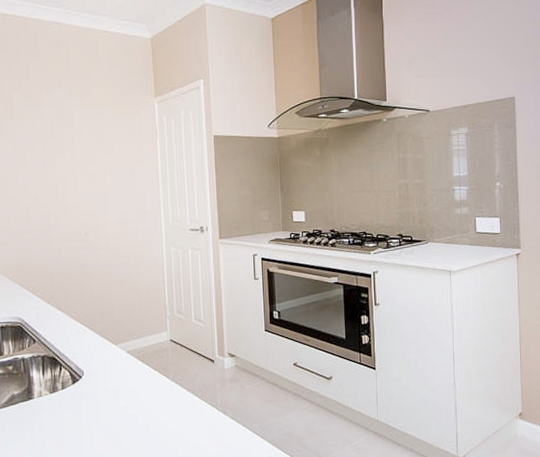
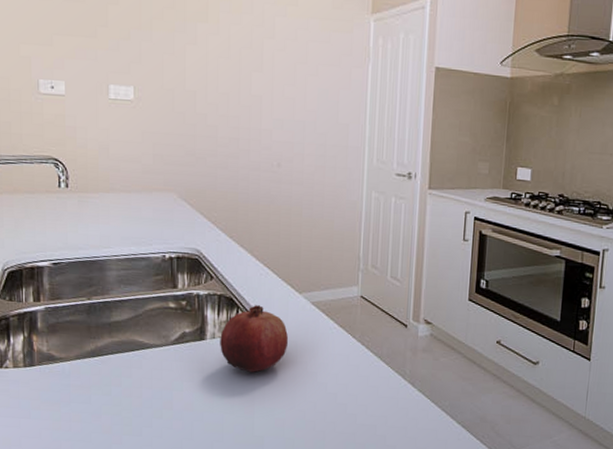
fruit: none [46,360,110,423] -> present [220,305,289,372]

